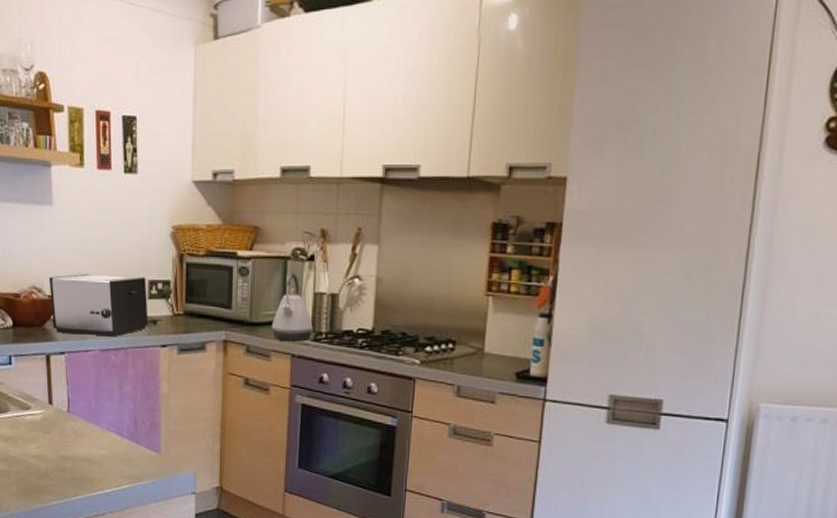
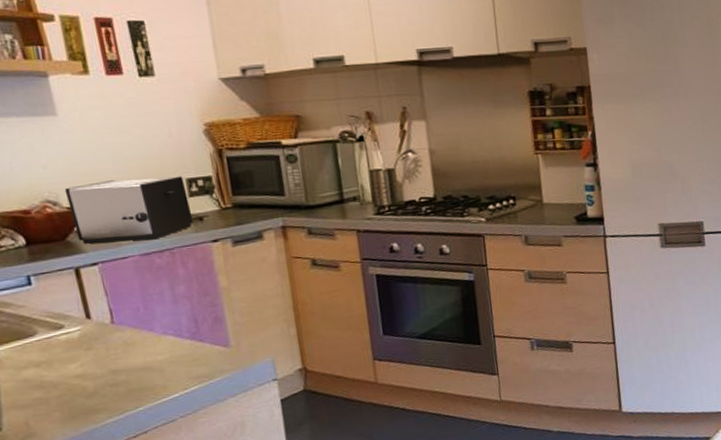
kettle: present [271,272,314,342] -> none [330,153,375,219]

